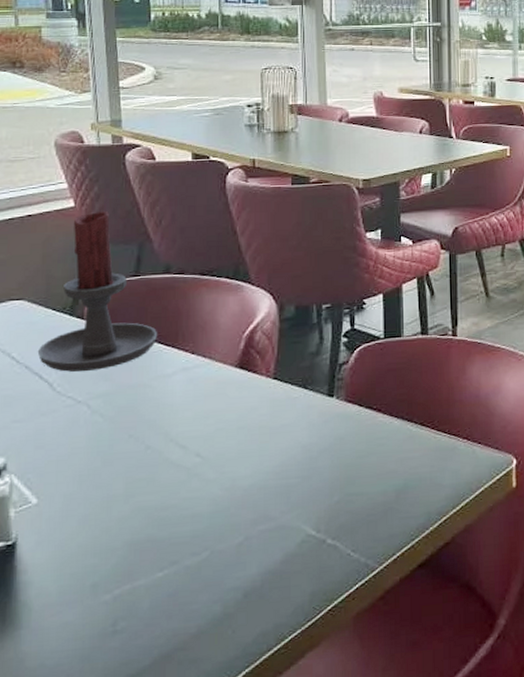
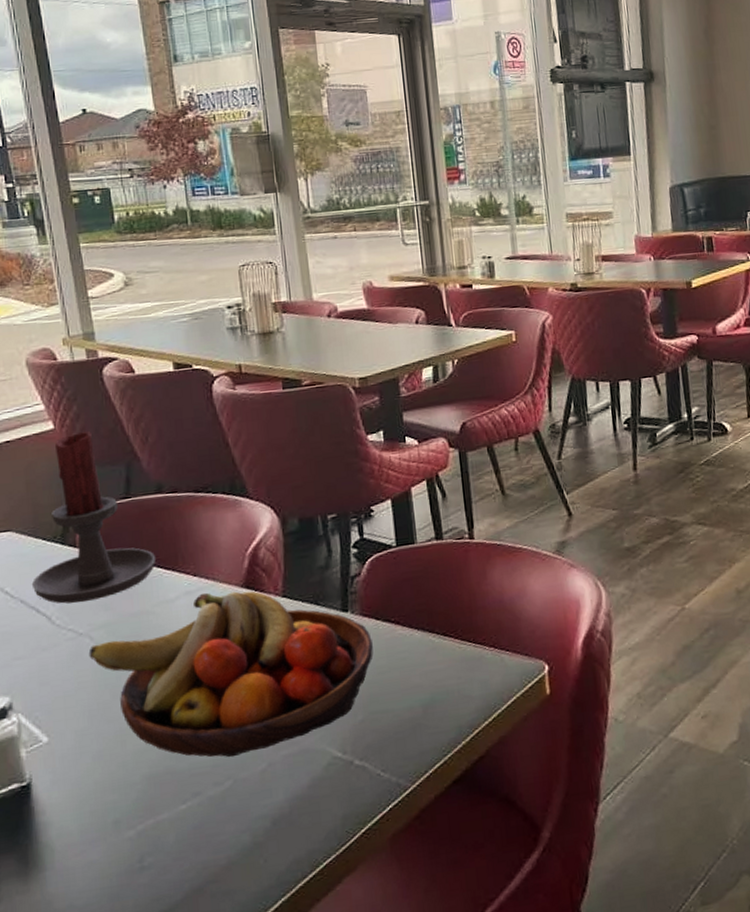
fruit bowl: none [84,370,354,529] -> present [88,591,374,758]

